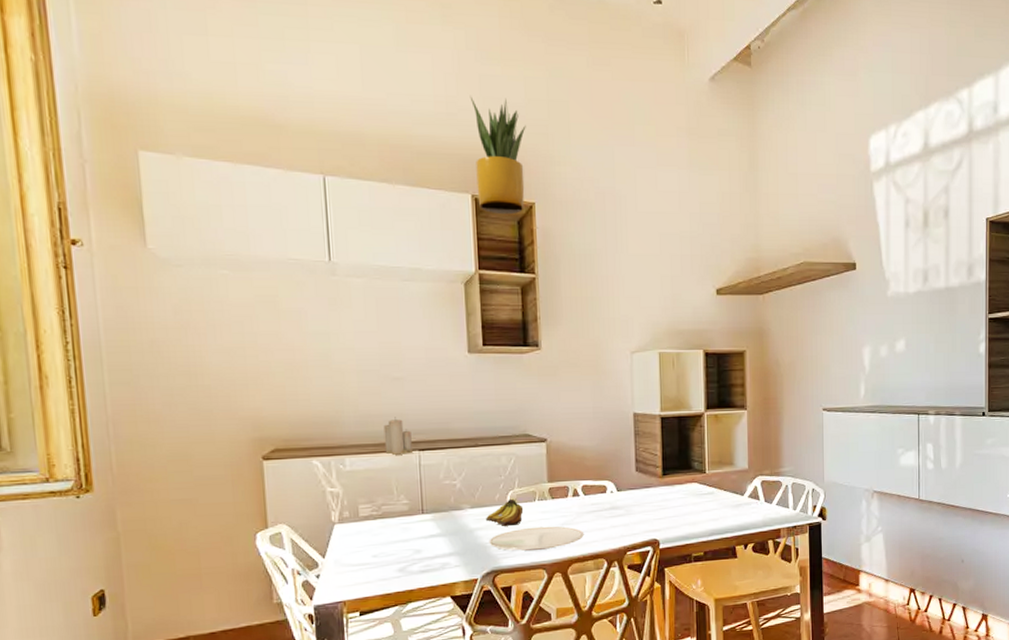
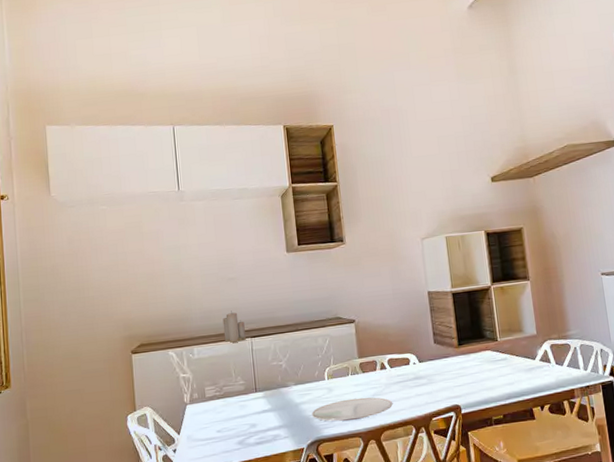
planter: present [469,96,526,215] -> none [278,48,325,138]
fruit: present [486,498,524,526] -> none [308,374,340,400]

